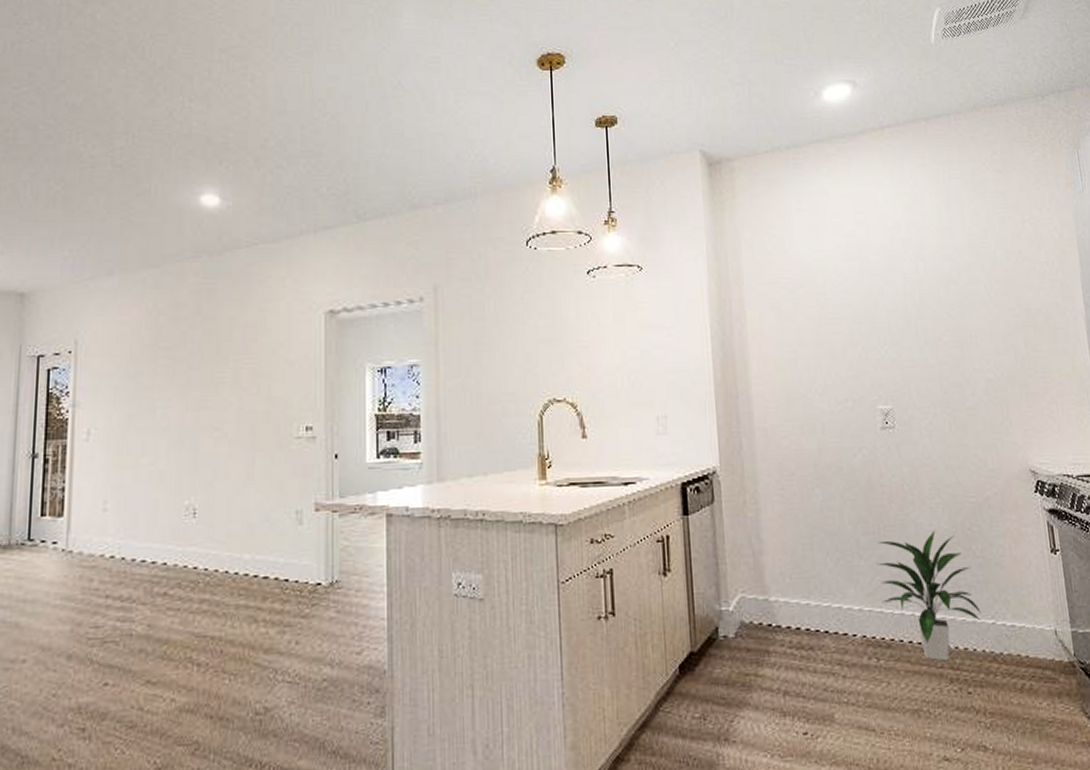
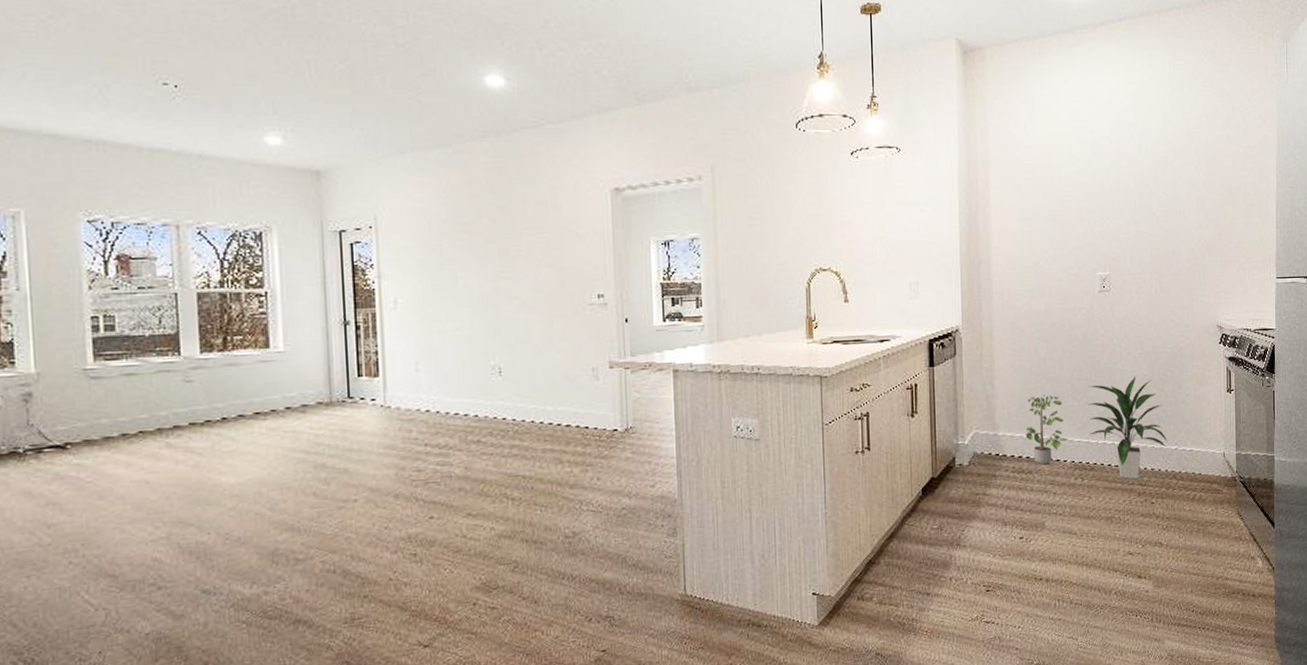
potted plant: none [802,551,859,640] -> present [1025,394,1070,465]

